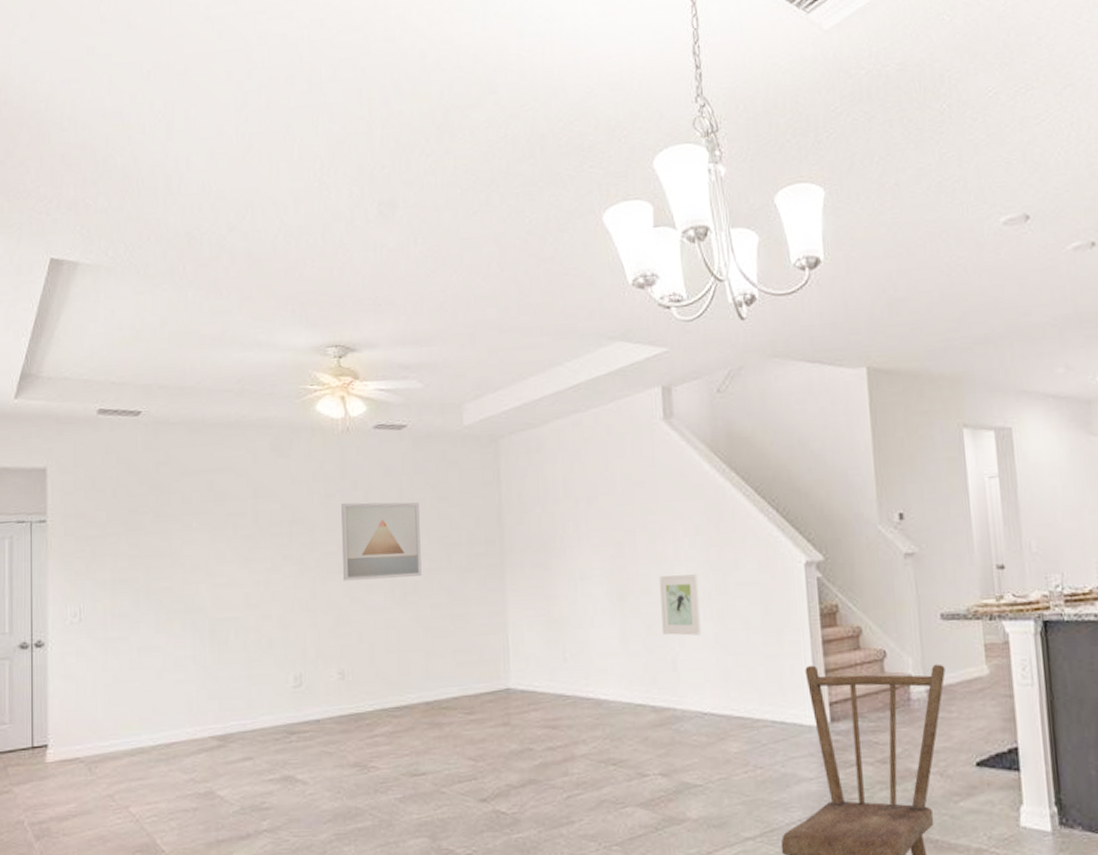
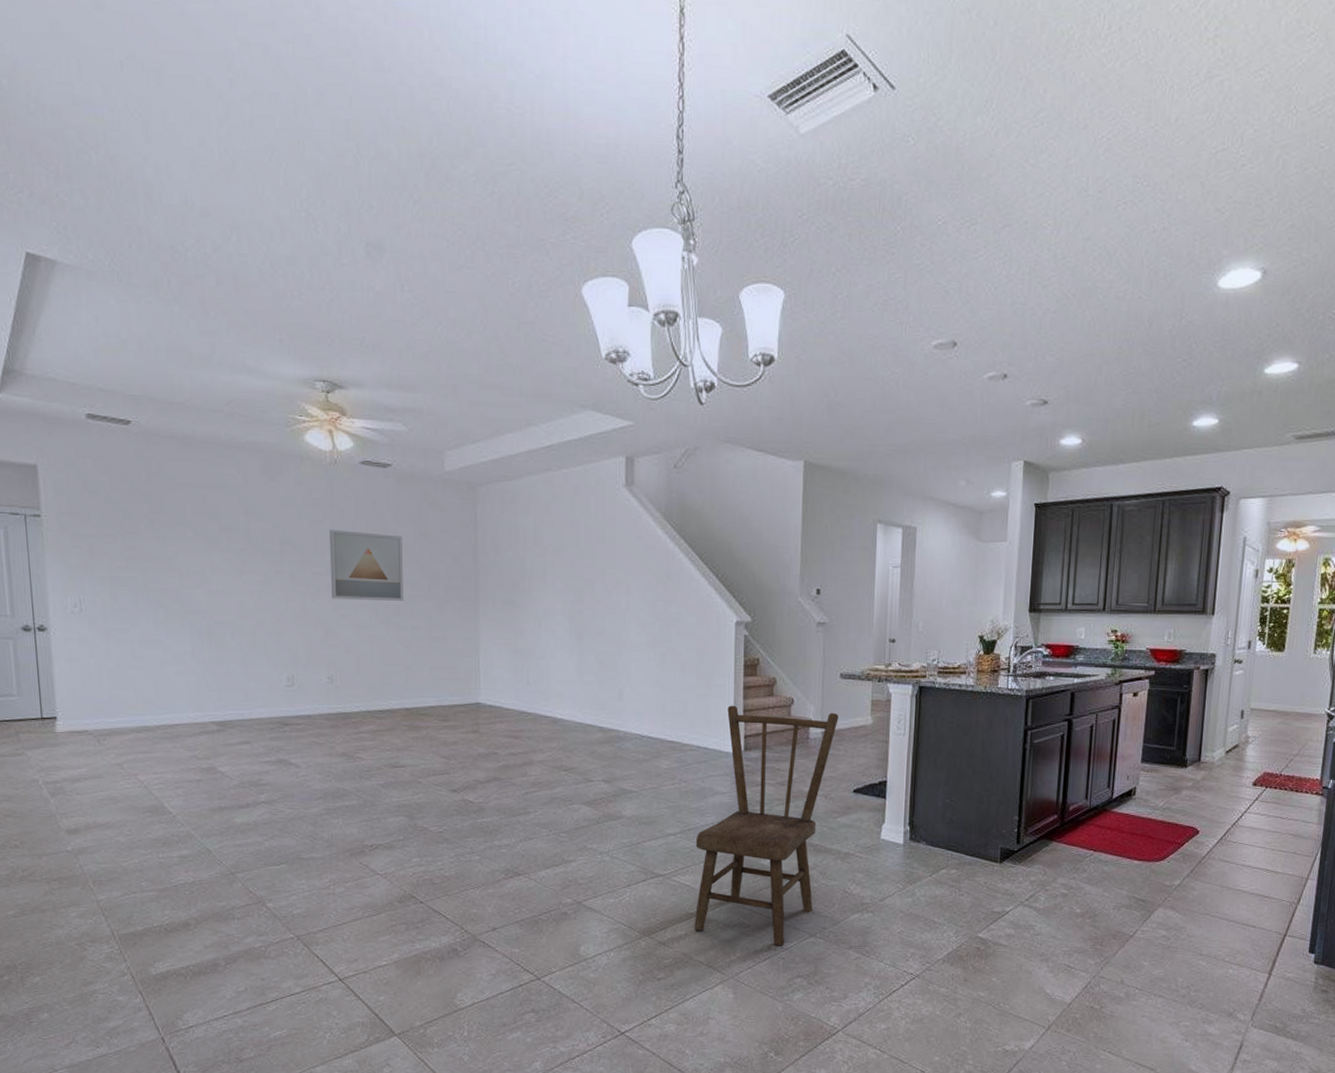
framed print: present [659,574,702,636] -> none [613,621,646,673]

